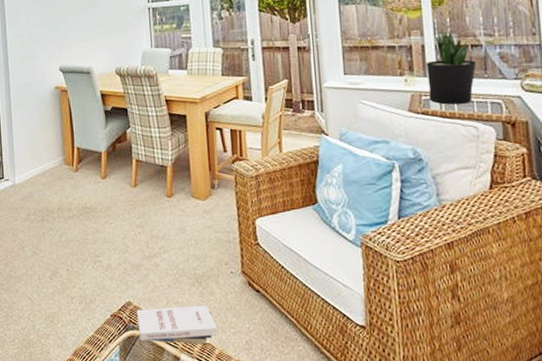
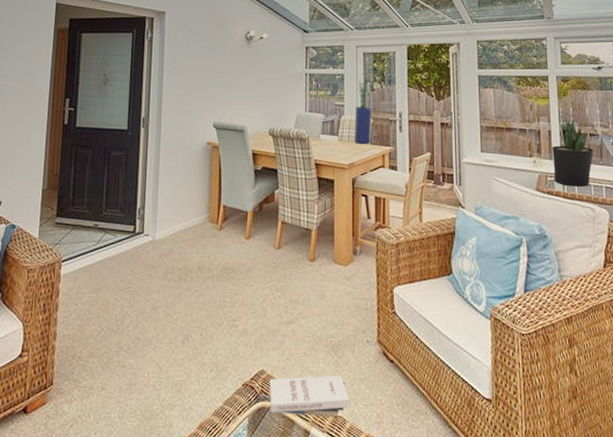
vase: none [203,3,223,76] -> present [355,75,375,144]

